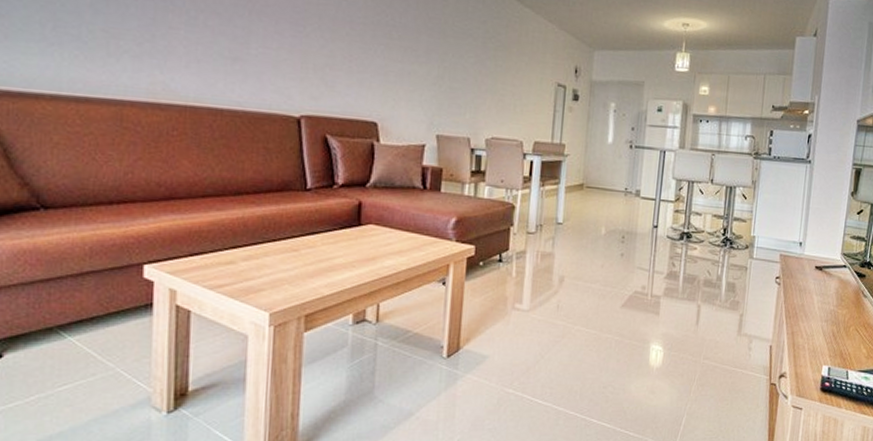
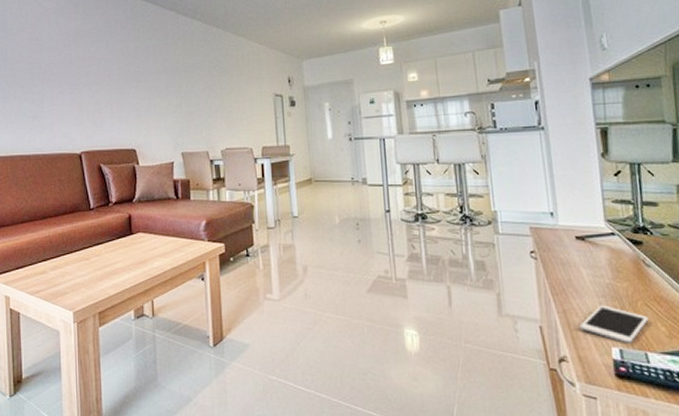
cell phone: none [802,328,856,363] -> present [580,305,650,345]

